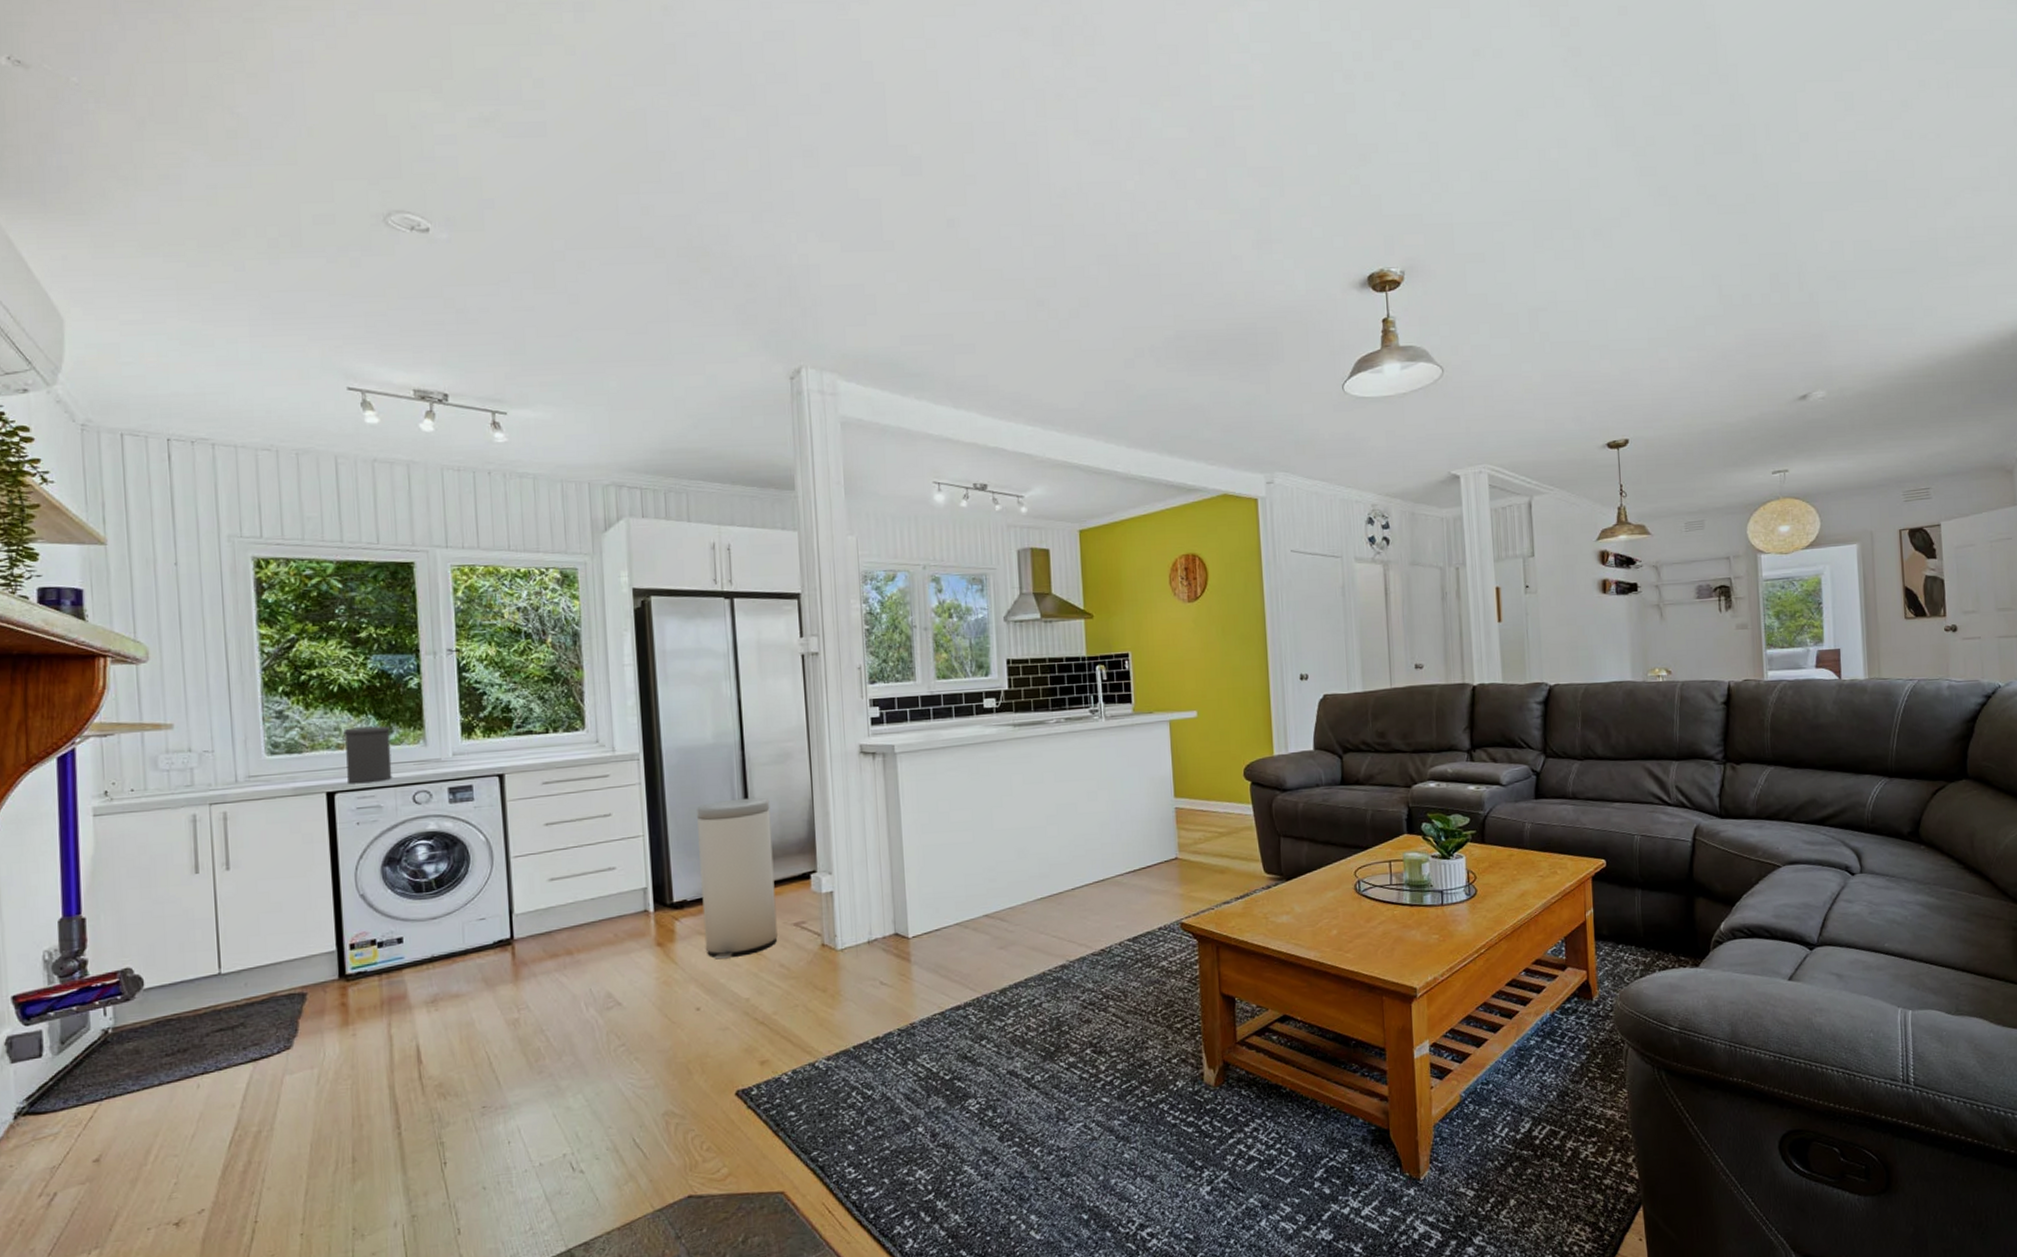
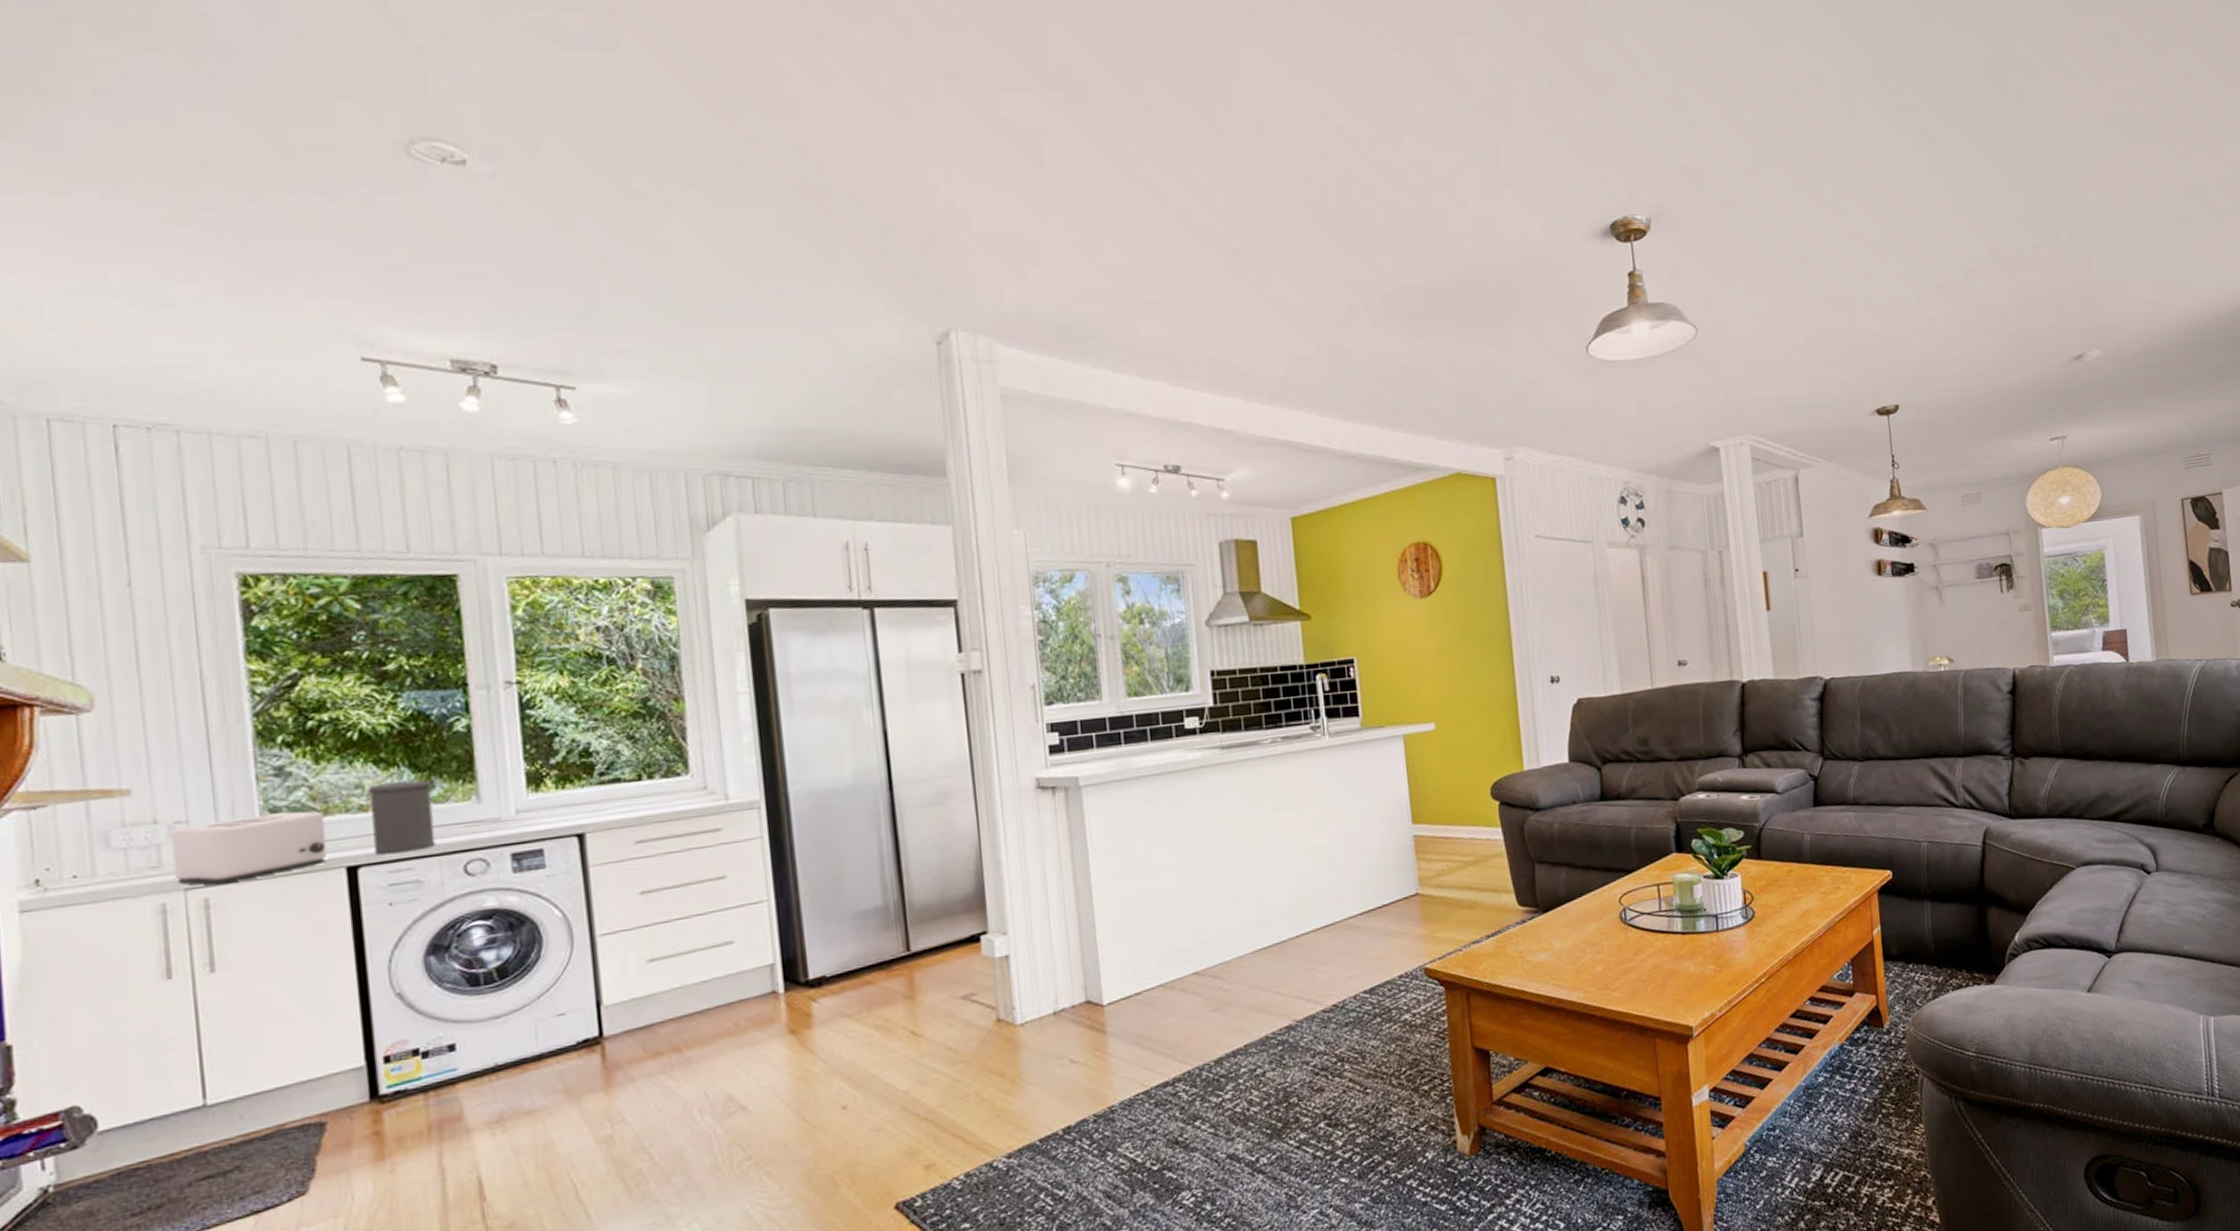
toaster: none [200,746,313,802] -> present [170,811,328,885]
pedal bin: present [697,797,778,961] -> none [835,847,942,1048]

